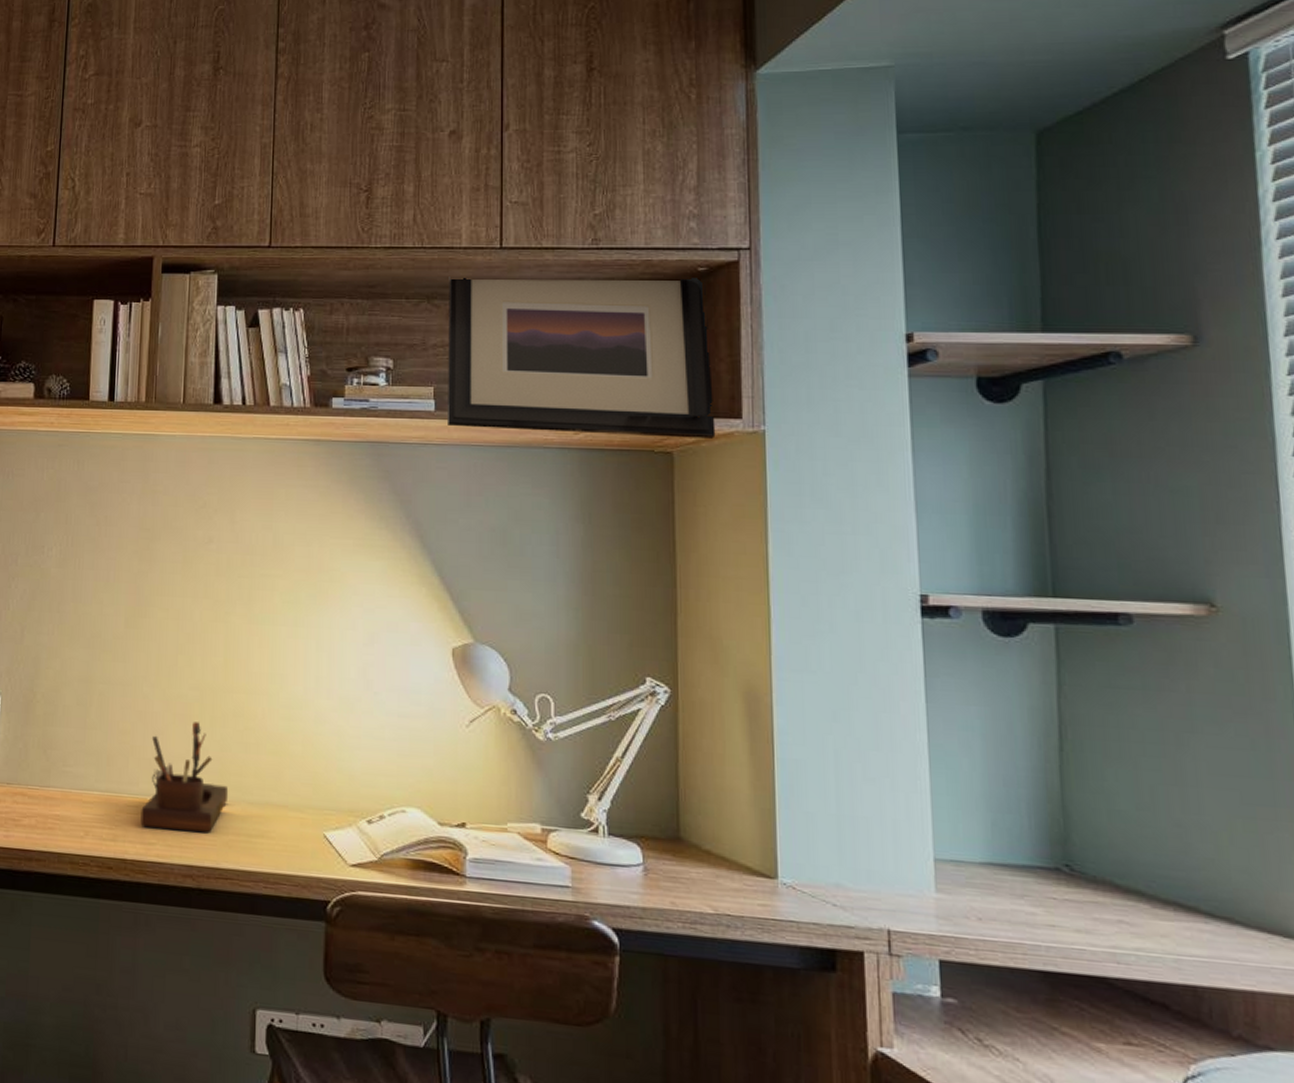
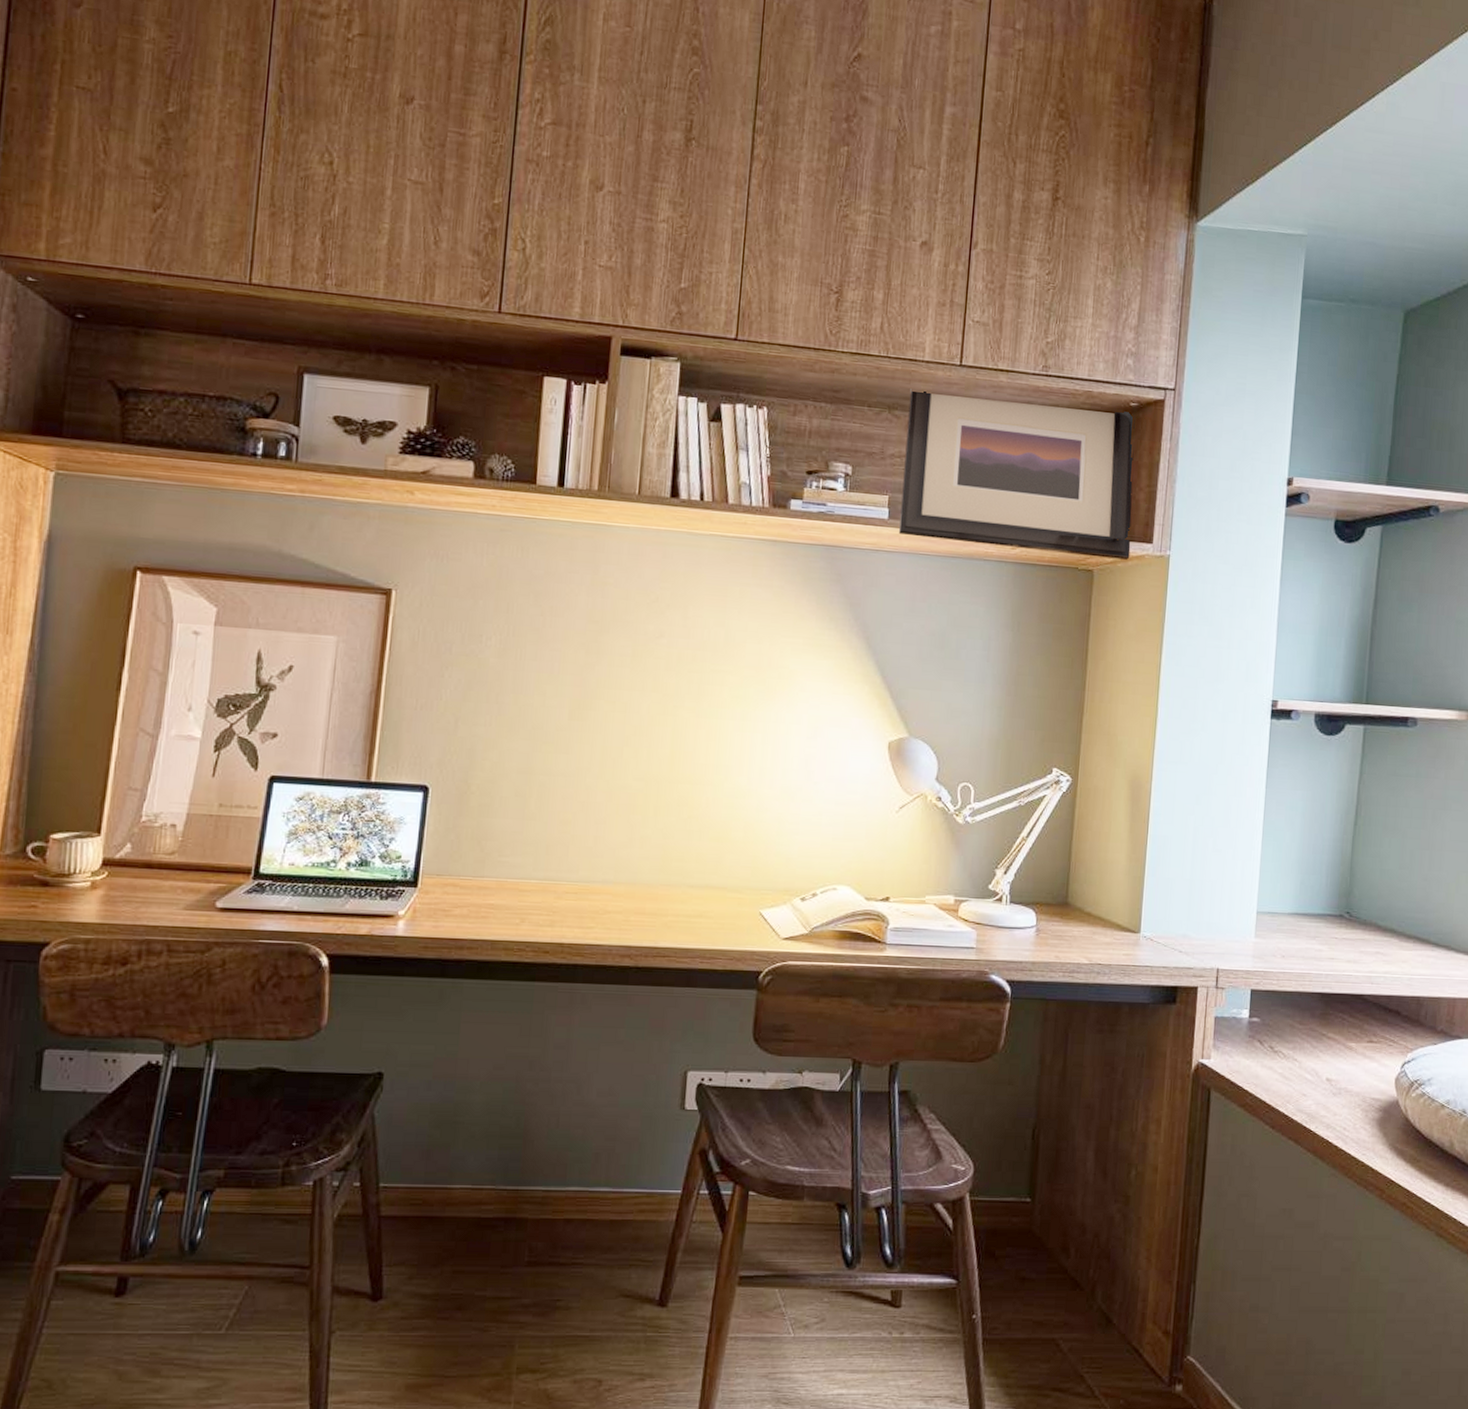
desk organizer: present [140,722,229,832] -> none [579,811,670,914]

